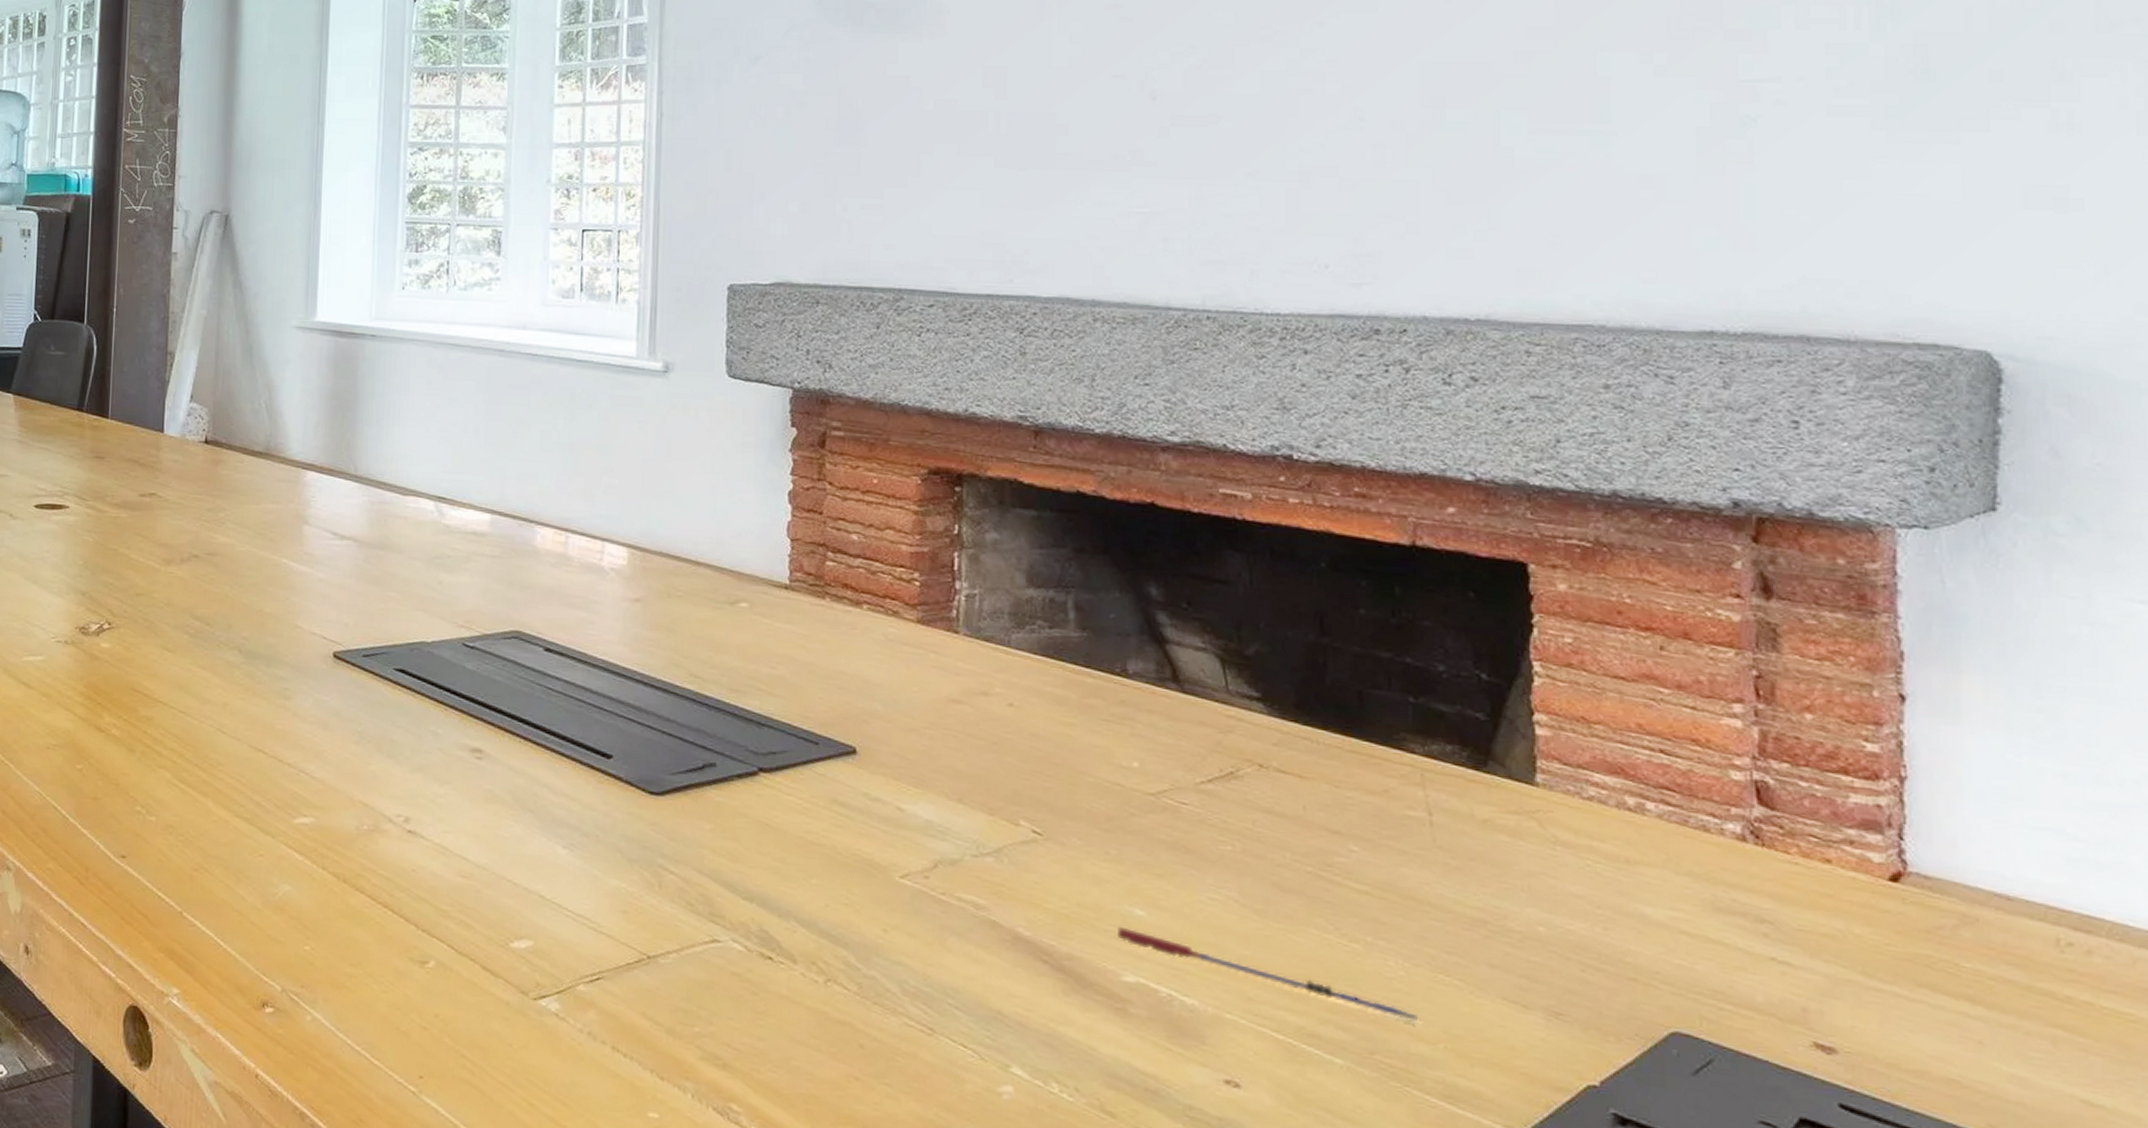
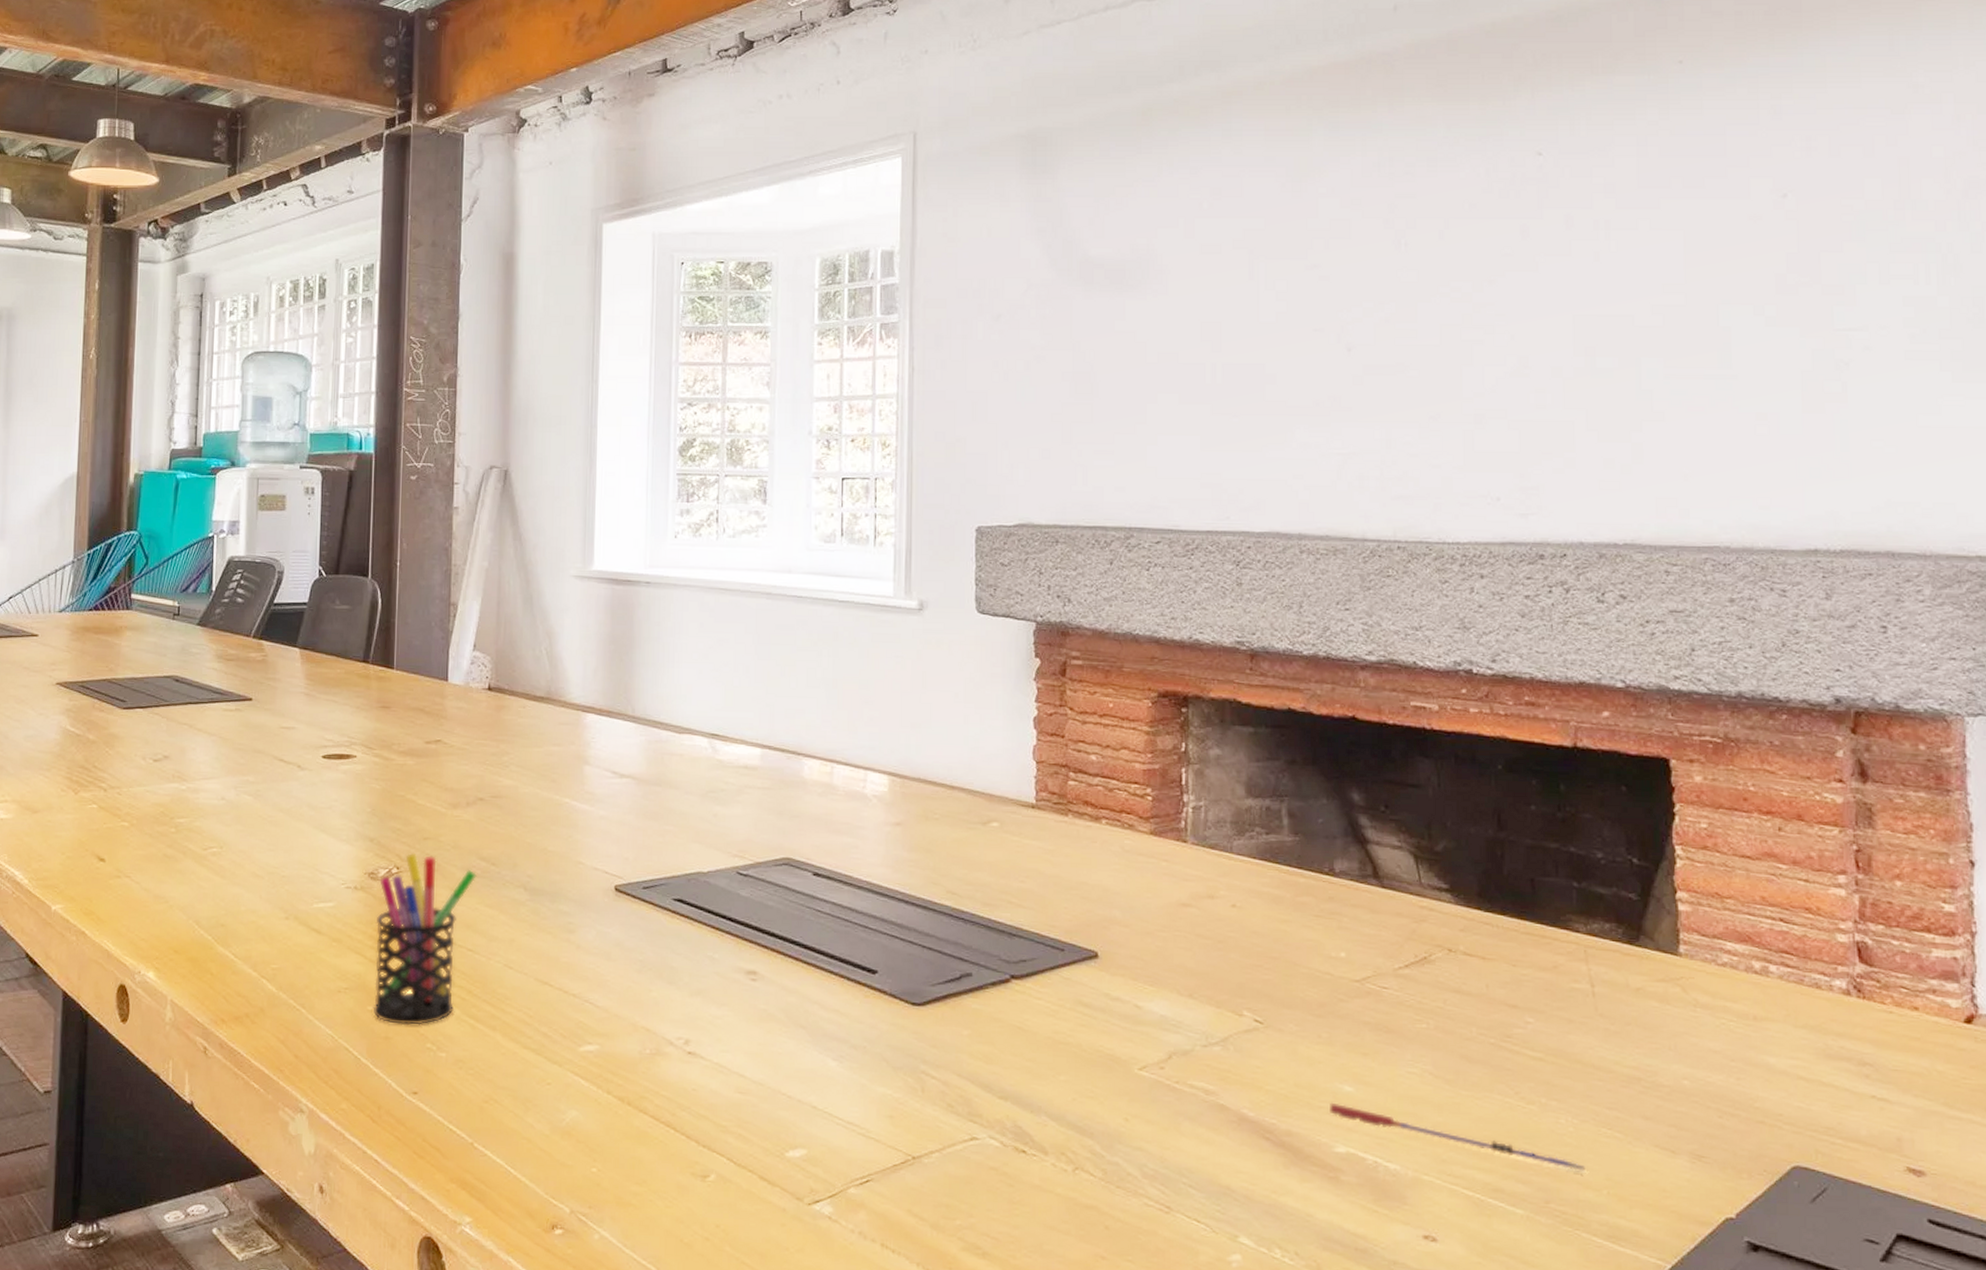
pen holder: none [82,608,190,787] -> present [373,852,477,1025]

